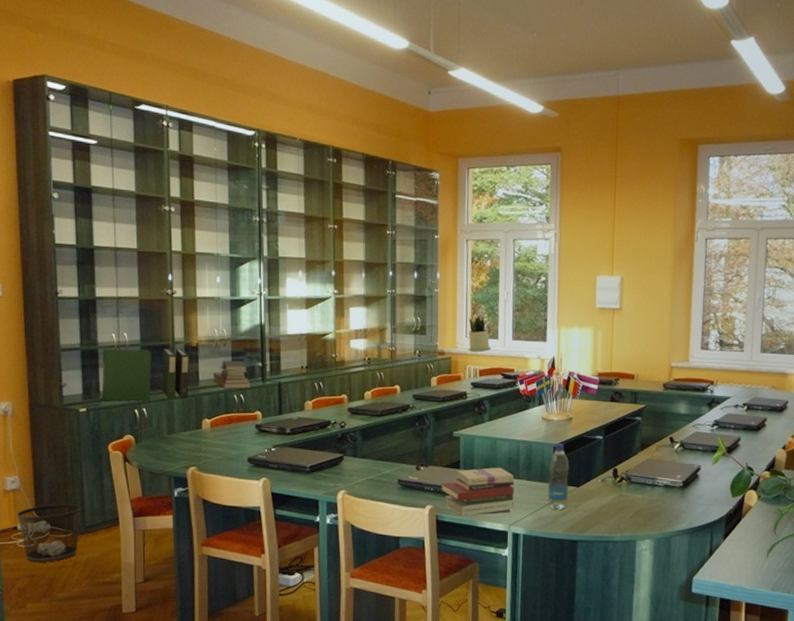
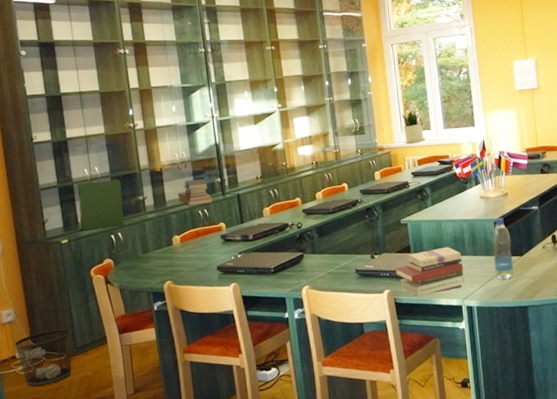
binder: present [162,348,189,398] -> none [130,174,158,220]

